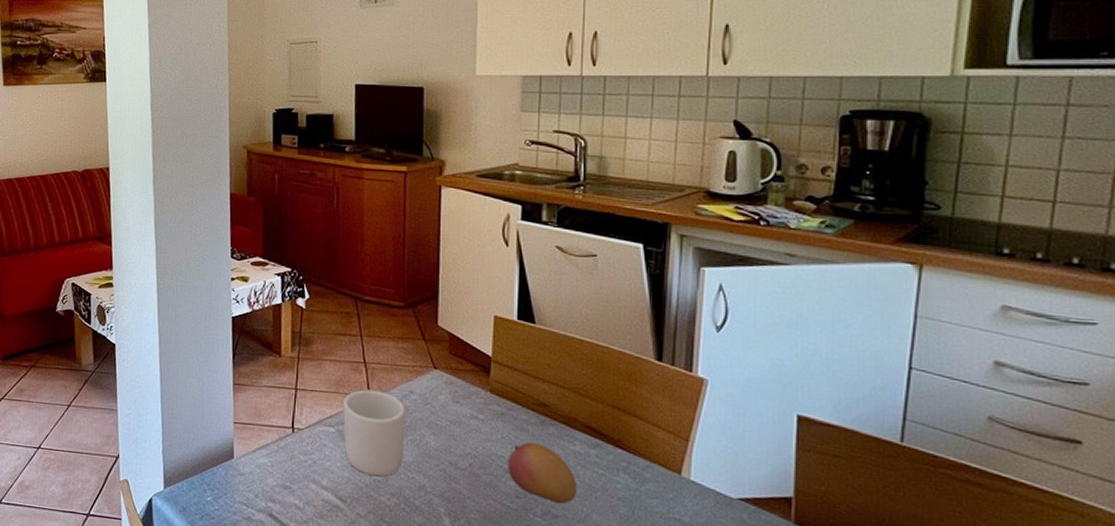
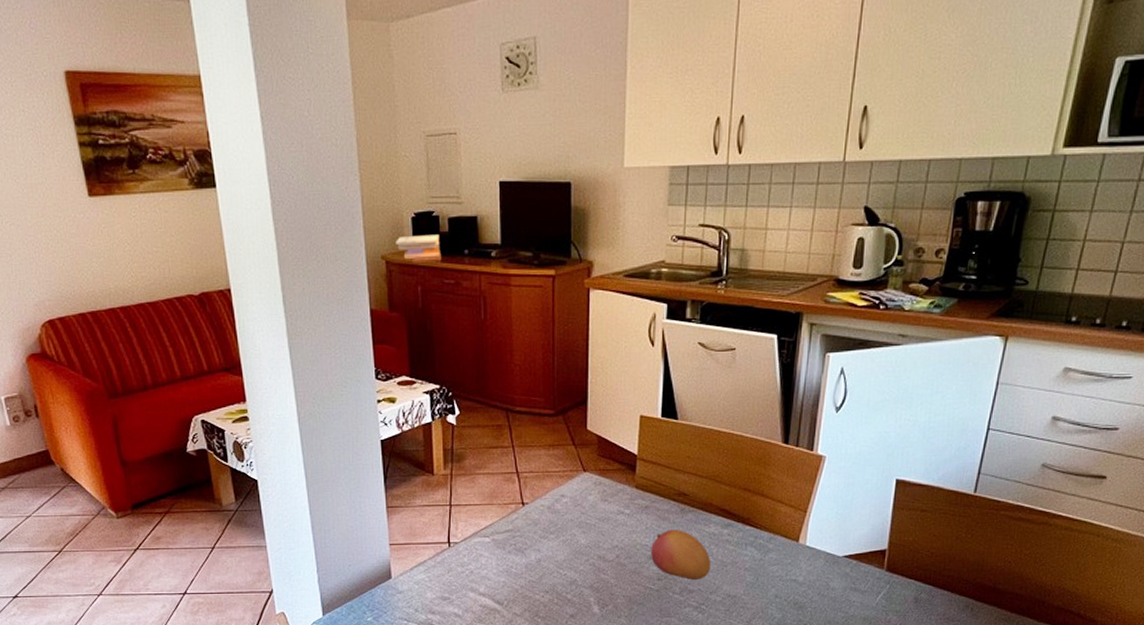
books: none [257,129,299,153] -> present [396,235,442,263]
mug: present [343,389,405,477] -> none [498,498,557,578]

